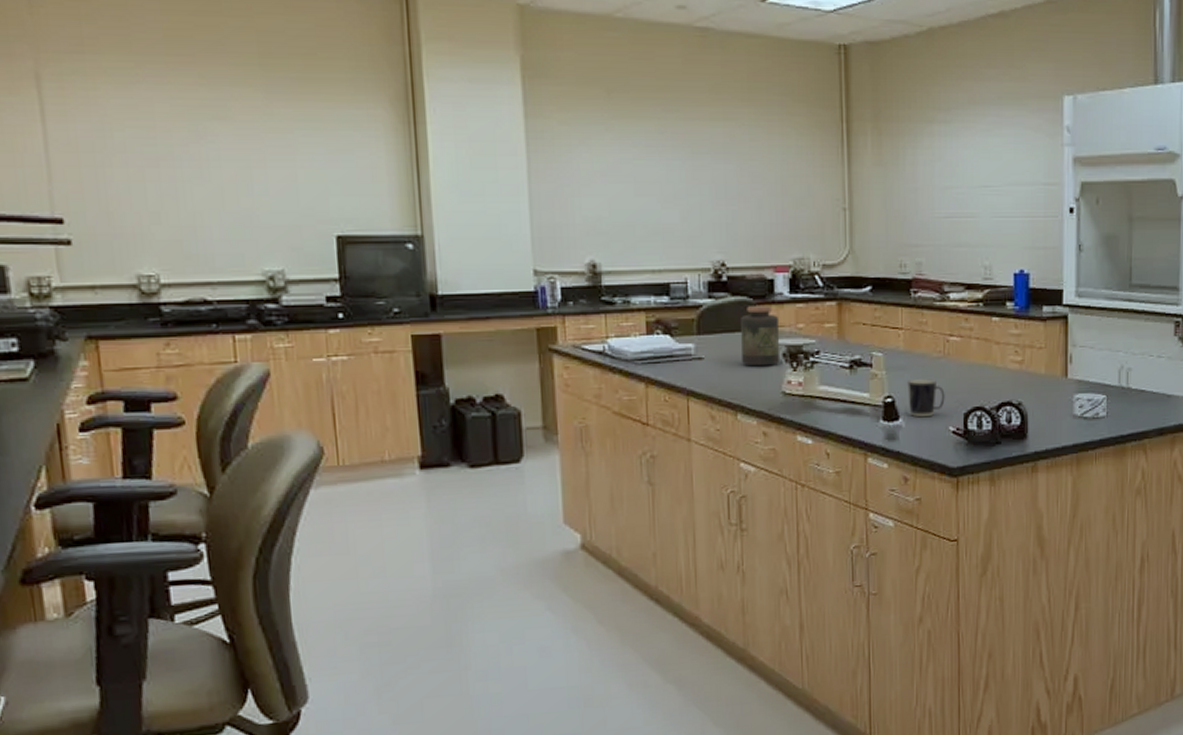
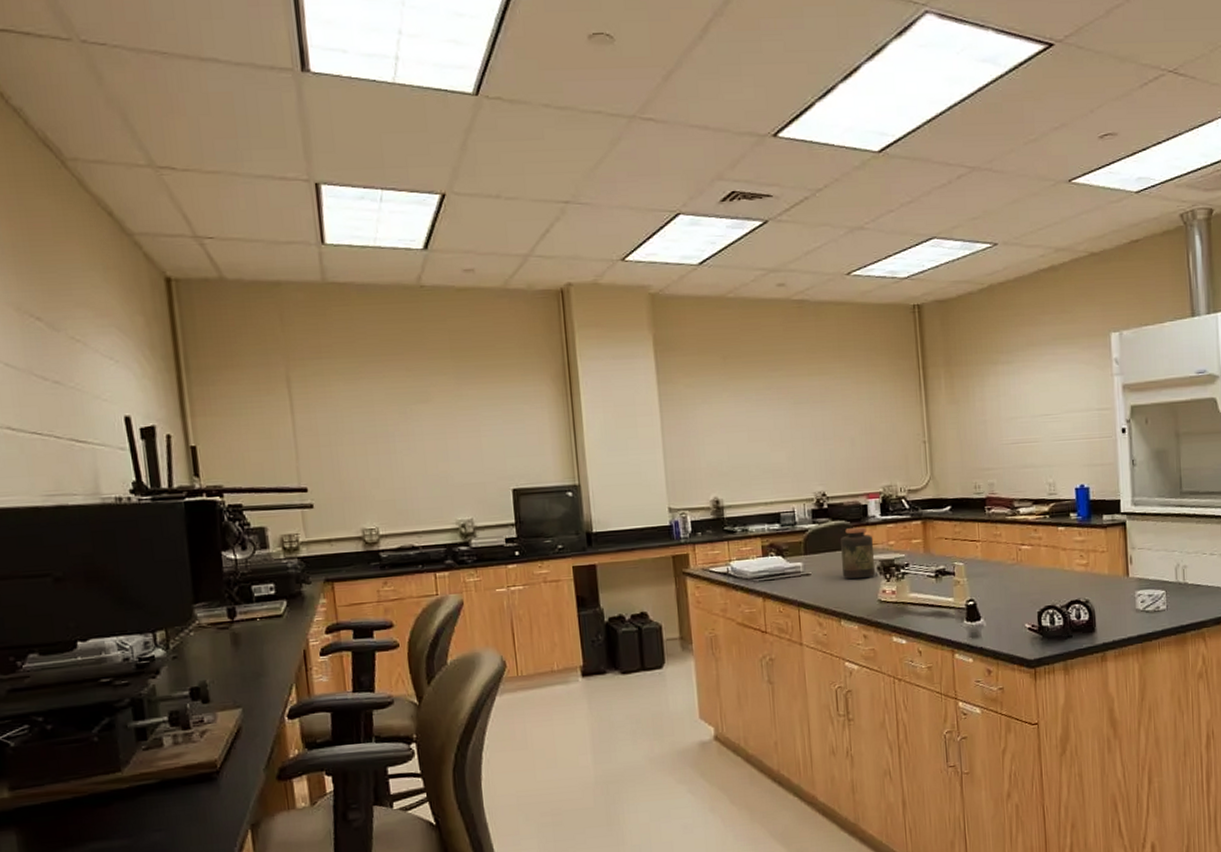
mug: present [908,379,945,418] -> none [986,583,1020,617]

